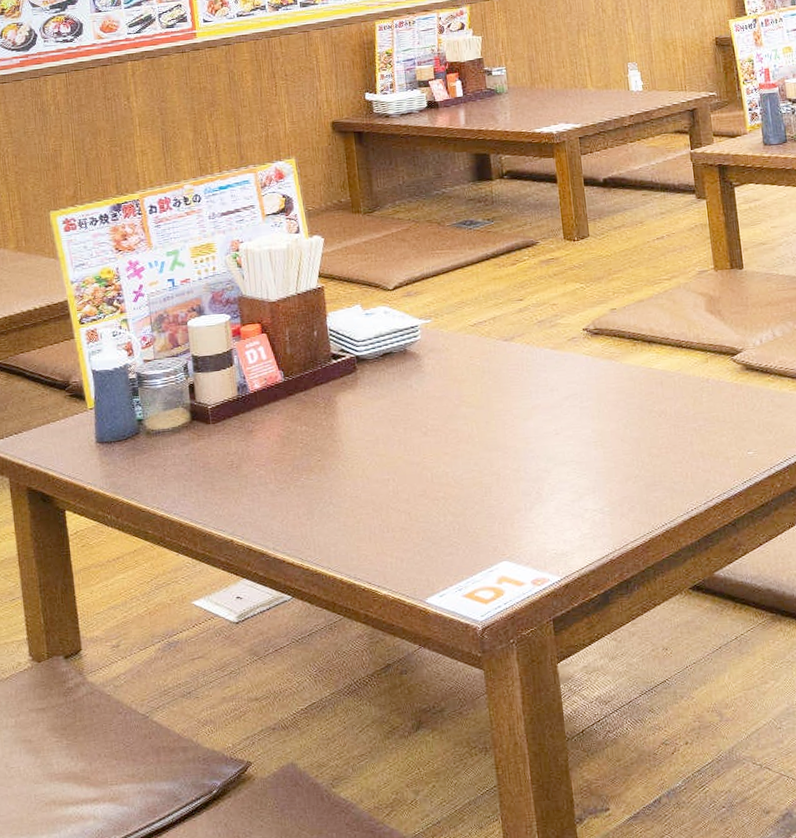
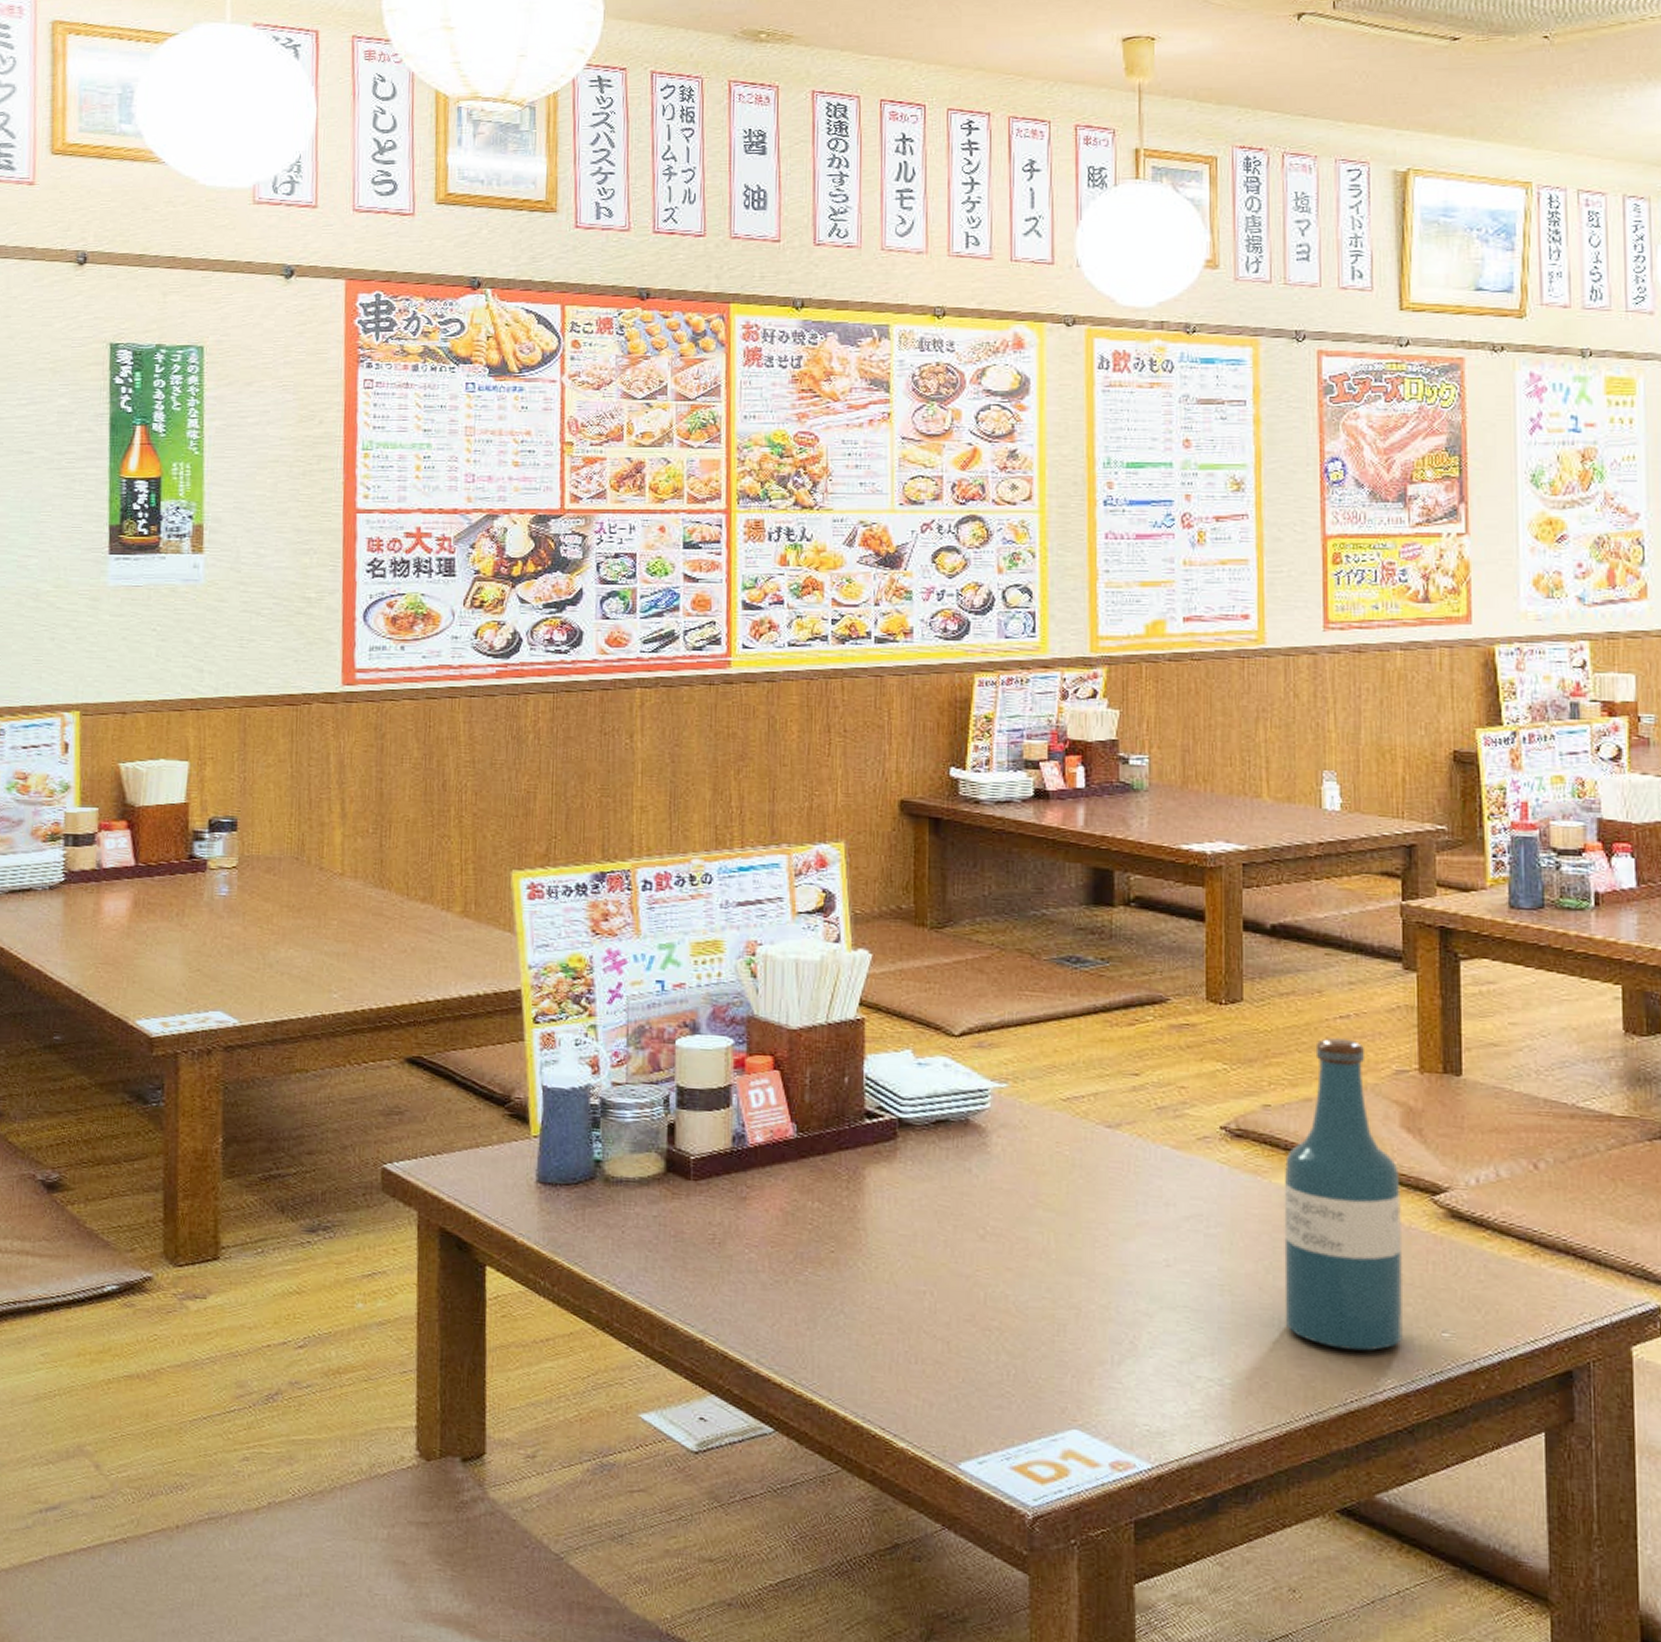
beer bottle: none [630,253,722,475] -> present [1284,1038,1403,1352]

